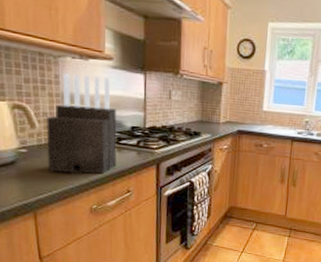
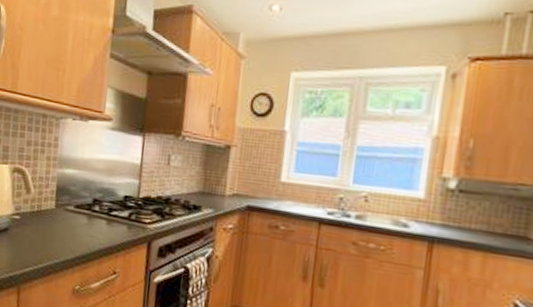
knife block: present [46,73,117,175] -> none [37,135,110,249]

